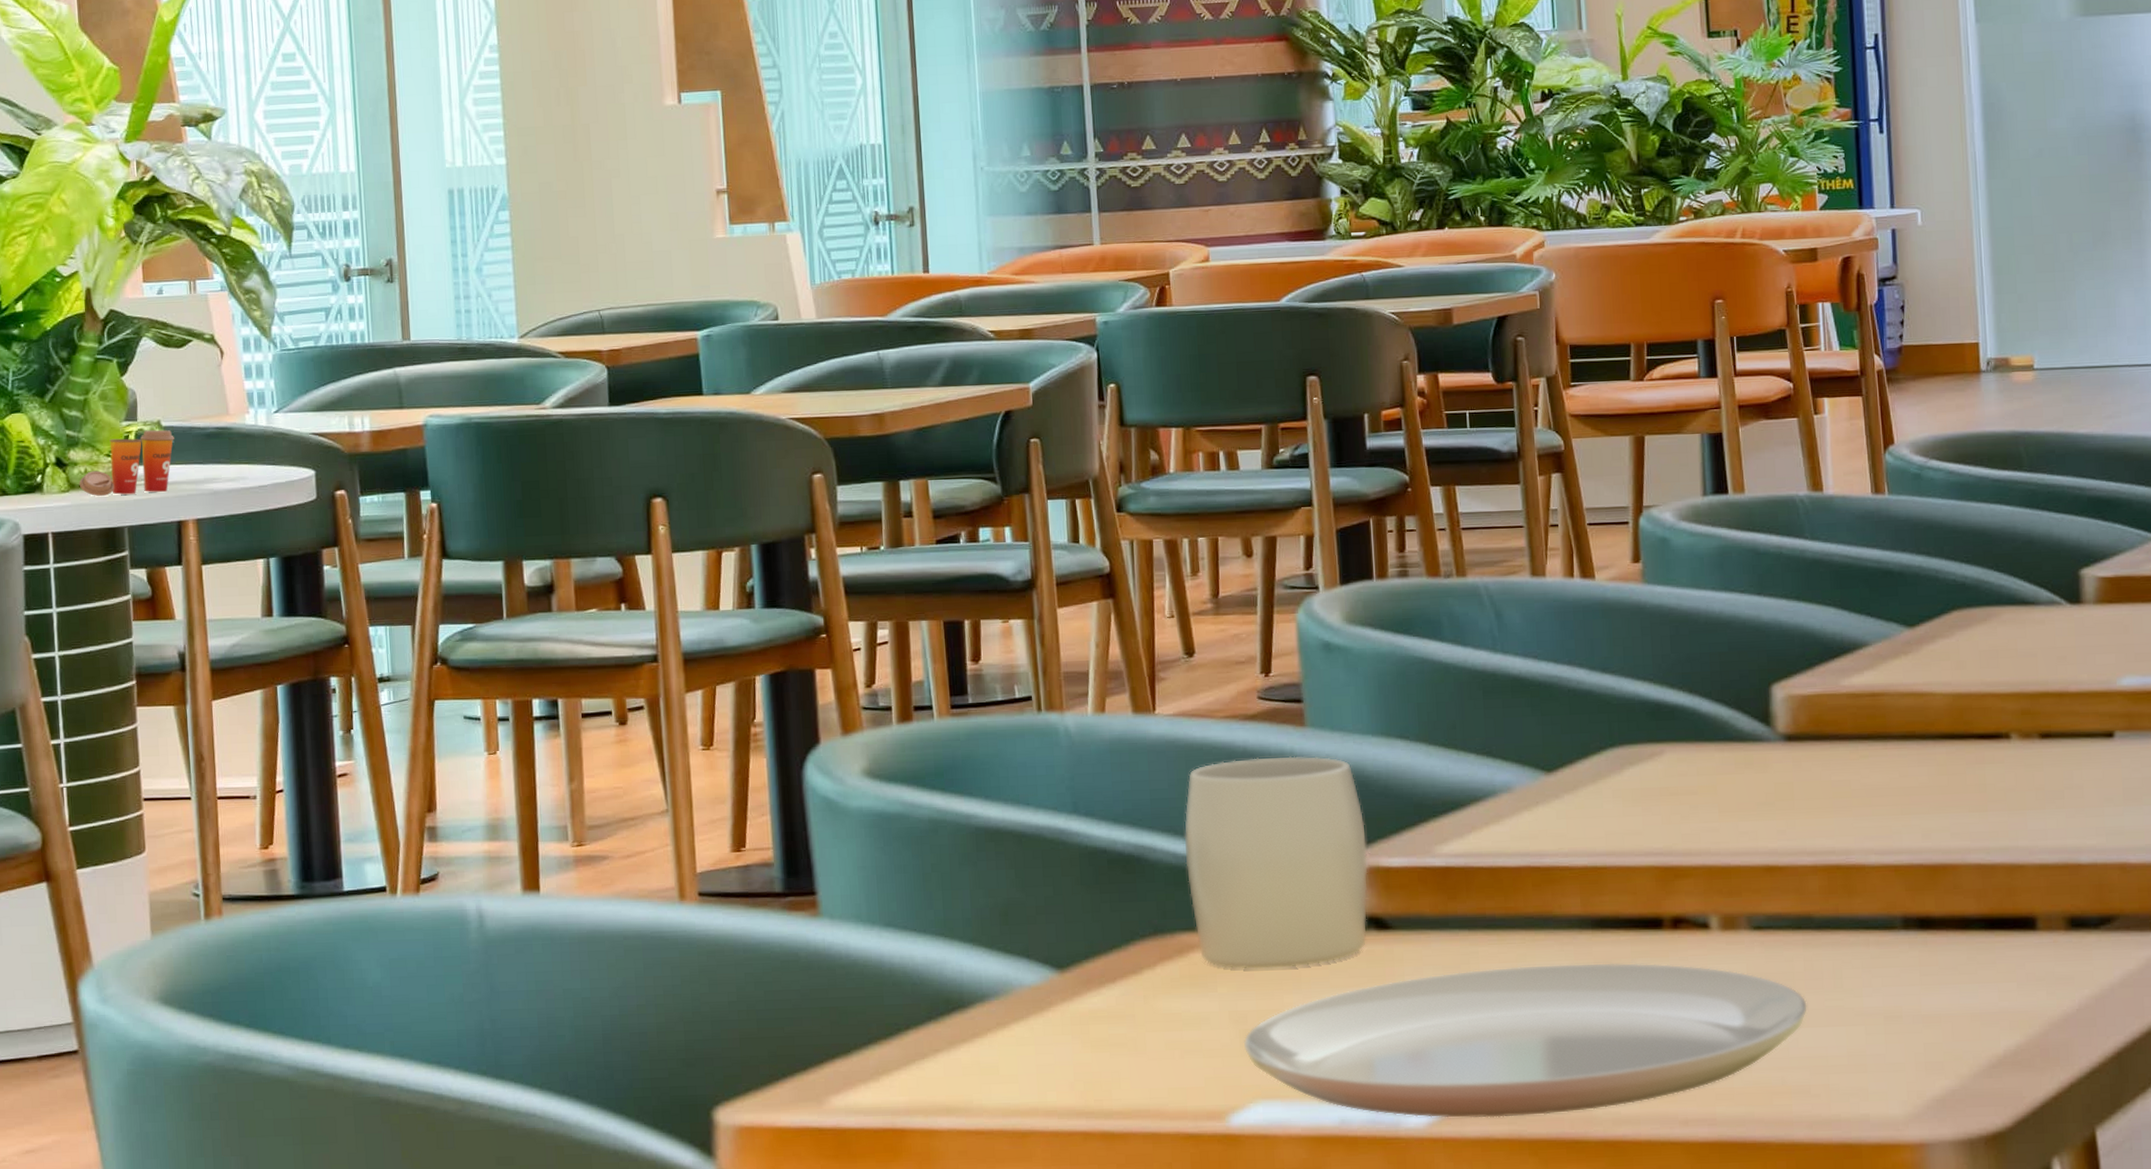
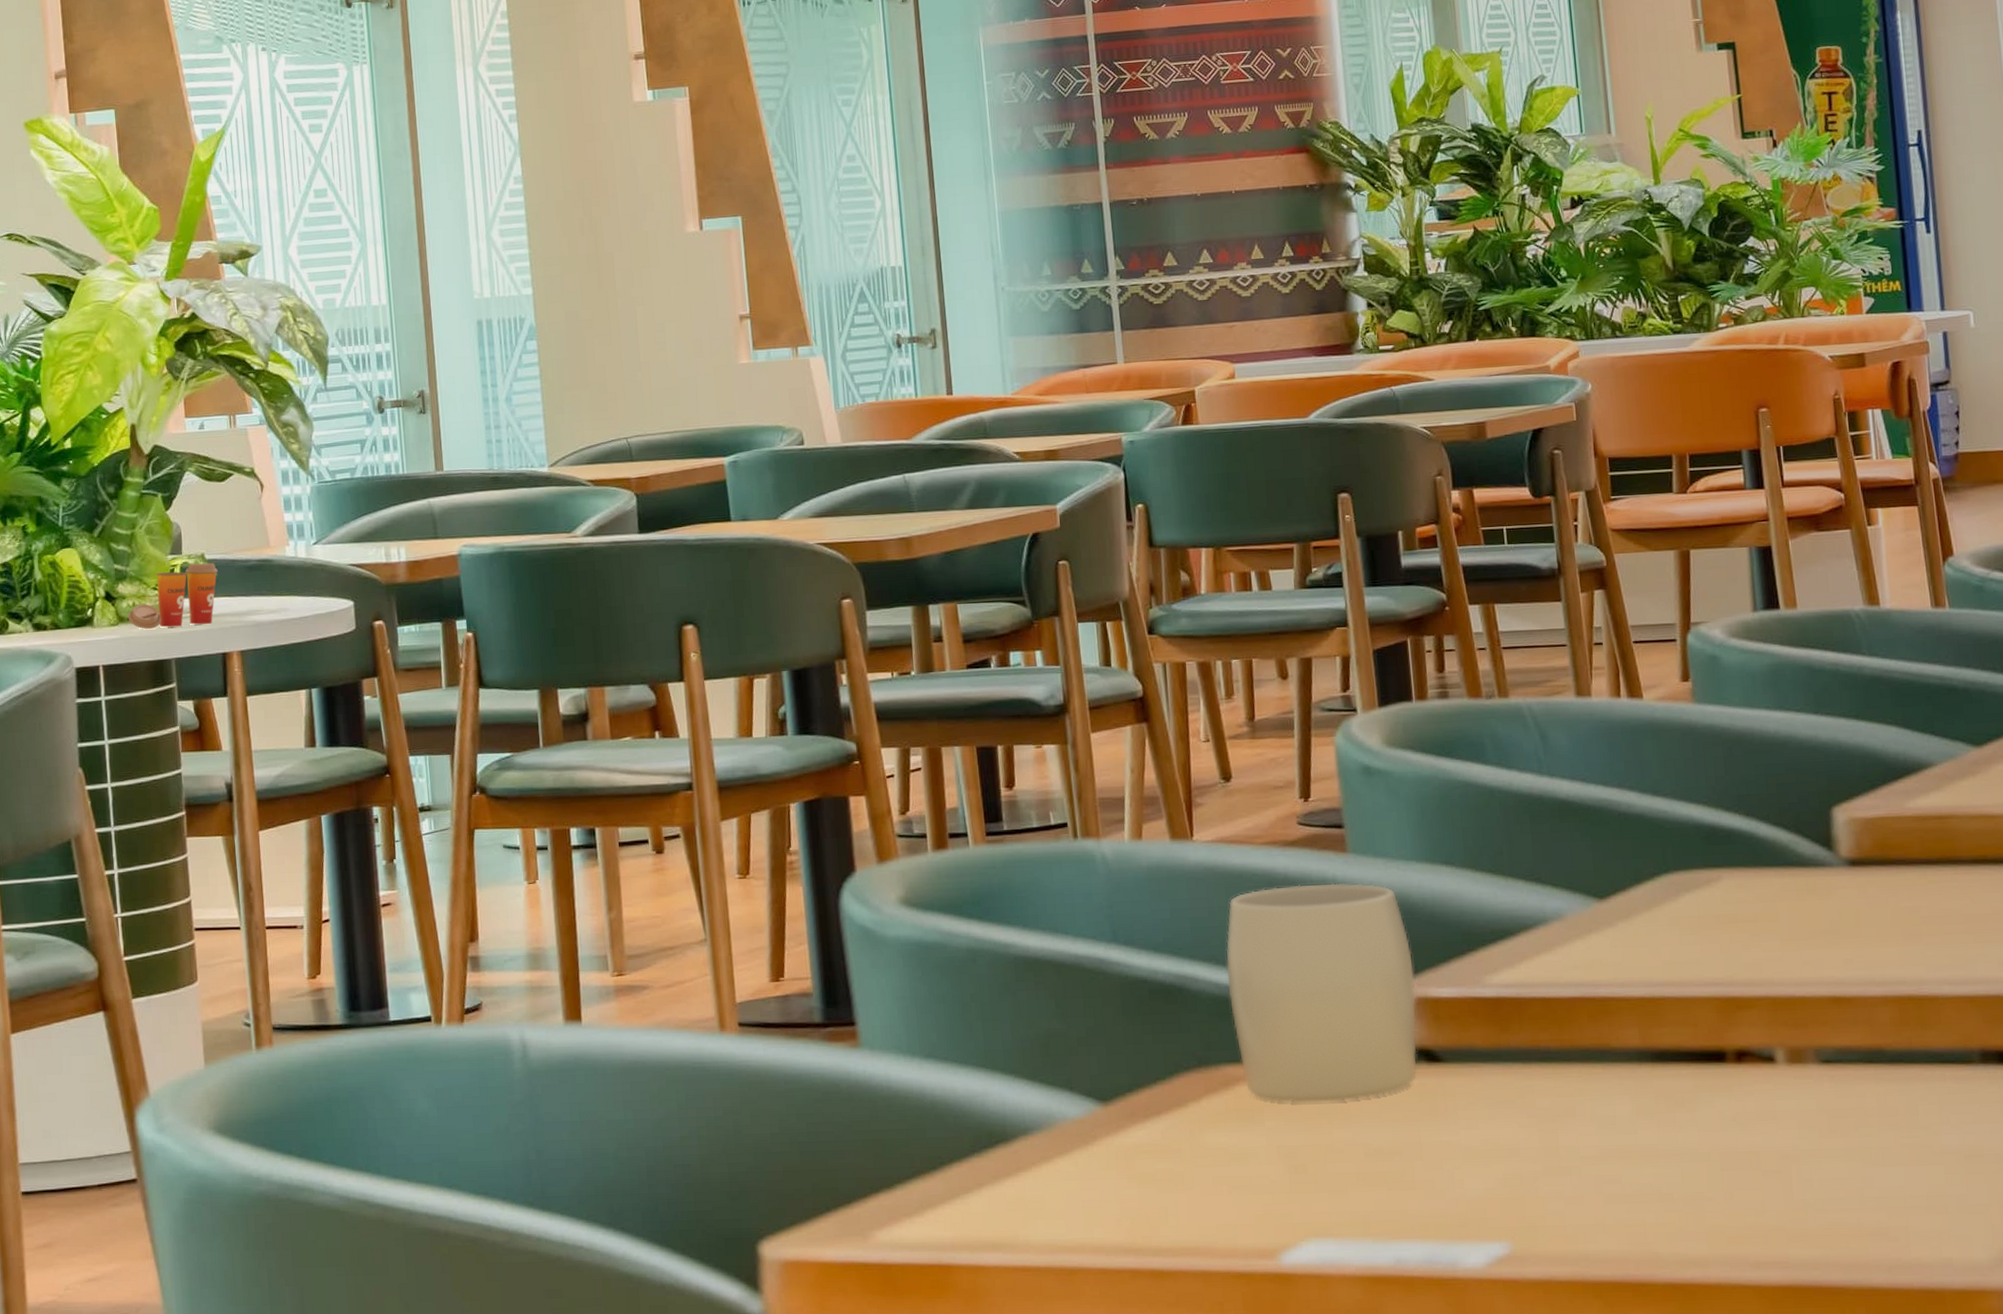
plate: present [1243,963,1807,1118] -> none [1293,1098,1882,1259]

